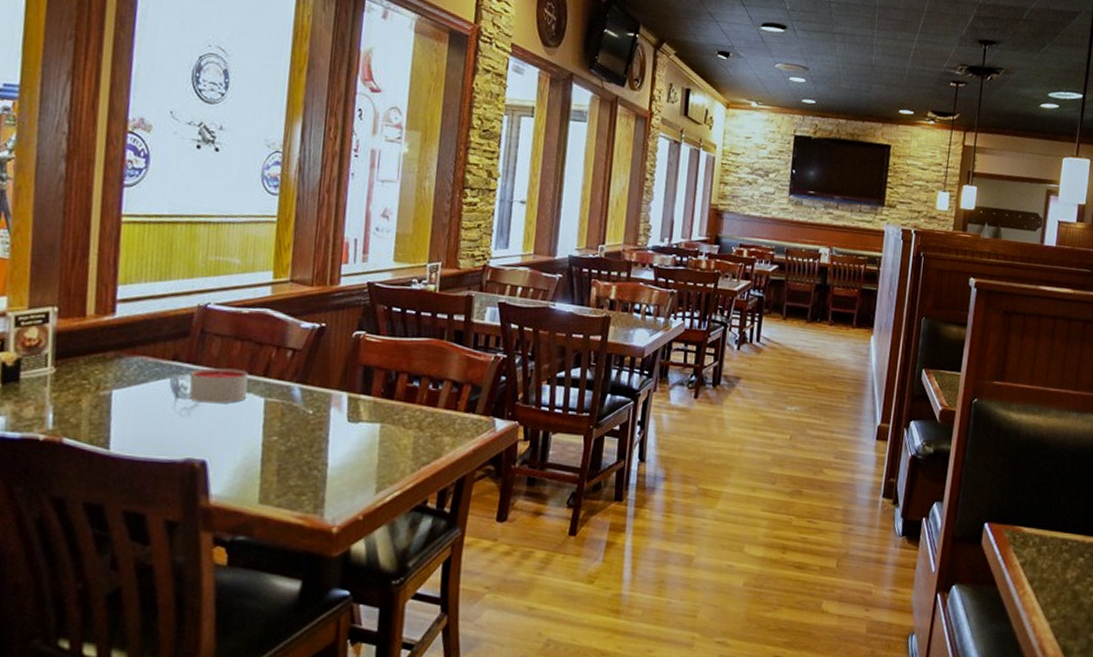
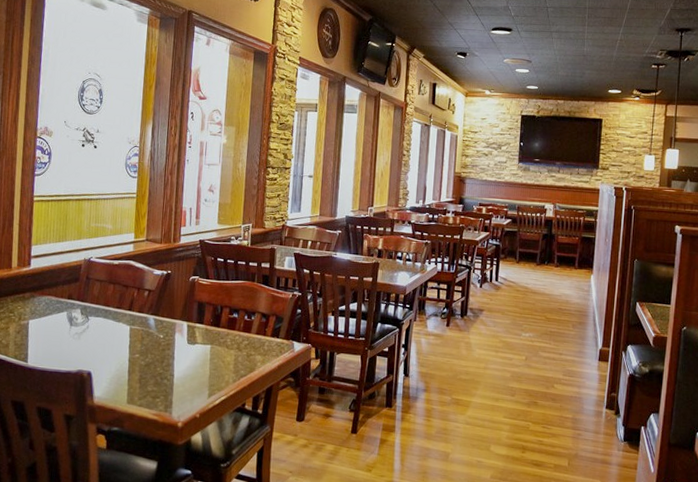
candle: present [189,367,248,404] -> none [79,304,119,330]

